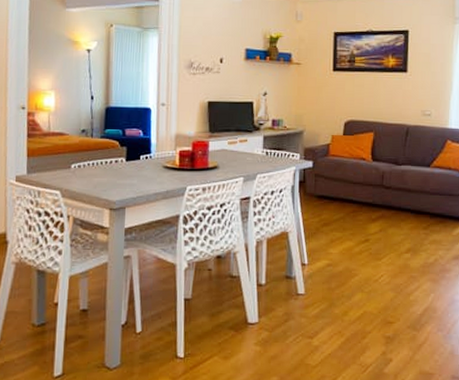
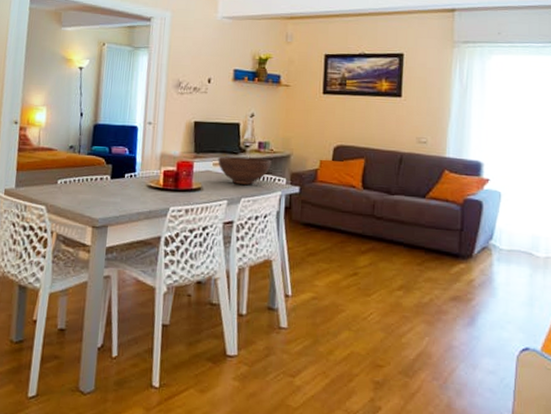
fruit bowl: none [233,134,285,161] -> present [218,155,271,185]

